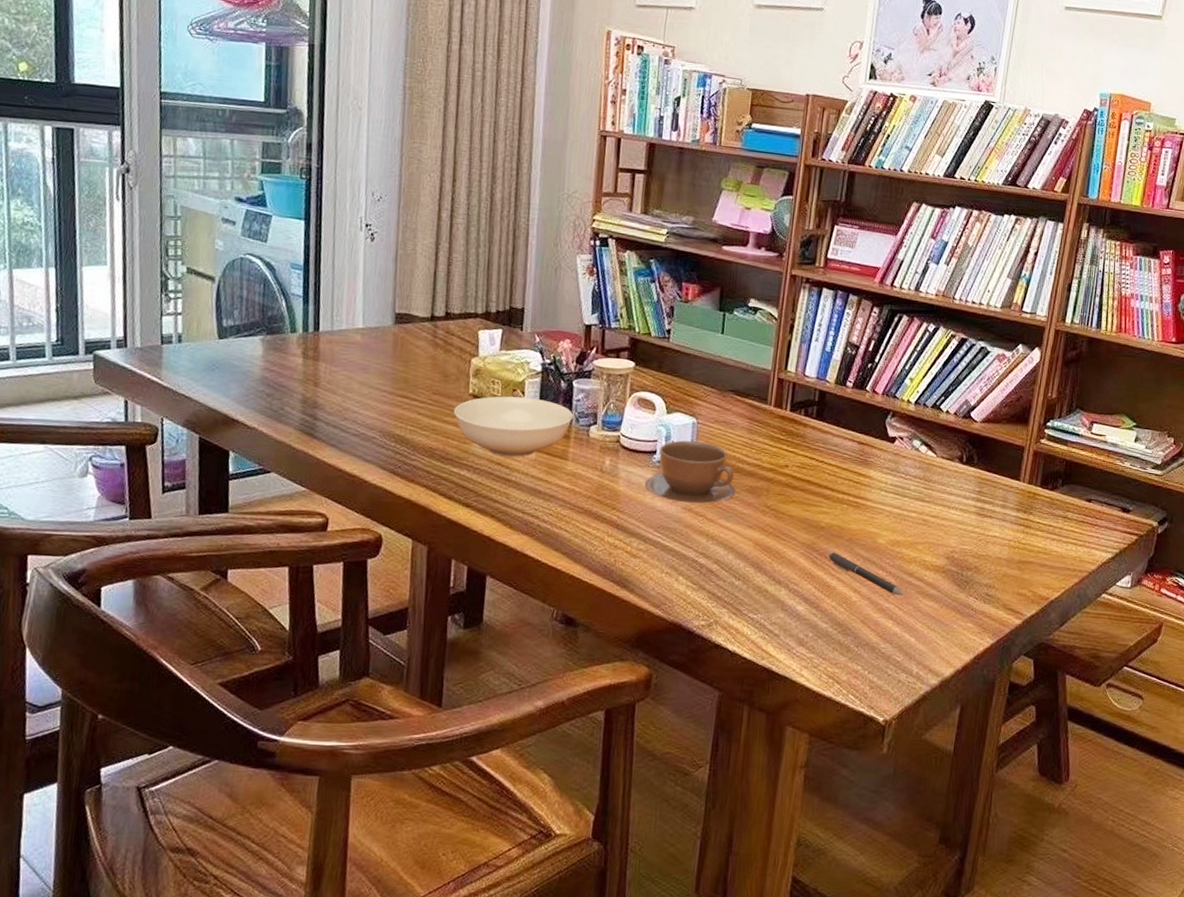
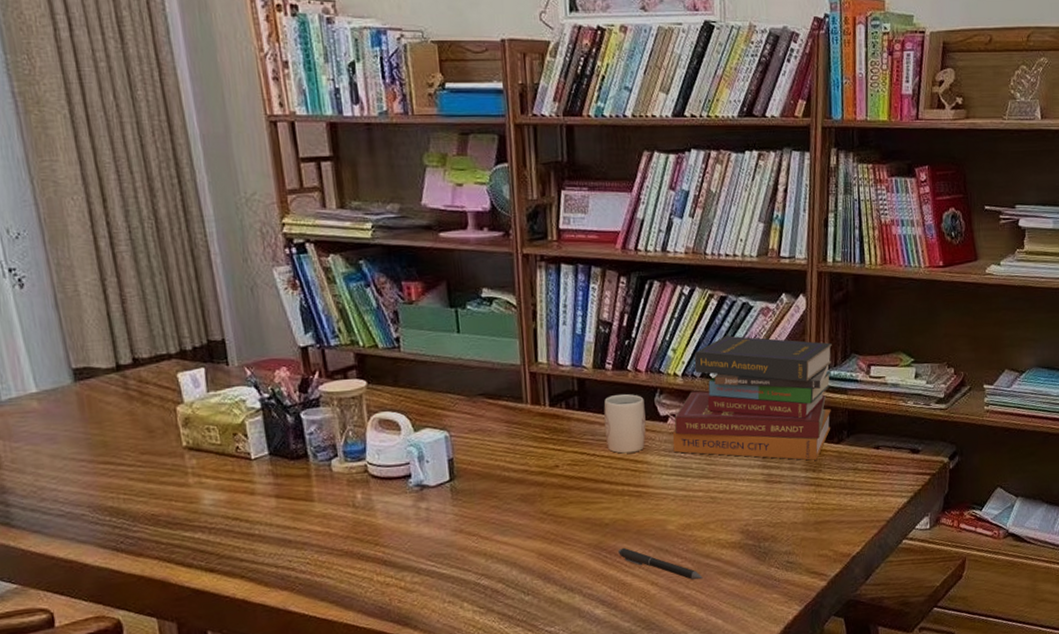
bowl: present [454,396,574,457] -> none [170,439,310,510]
teacup: present [644,440,736,504] -> none [405,456,507,526]
mug: none [835,411,877,466] -> present [603,394,647,454]
books: none [895,374,1059,502] -> present [672,335,832,461]

